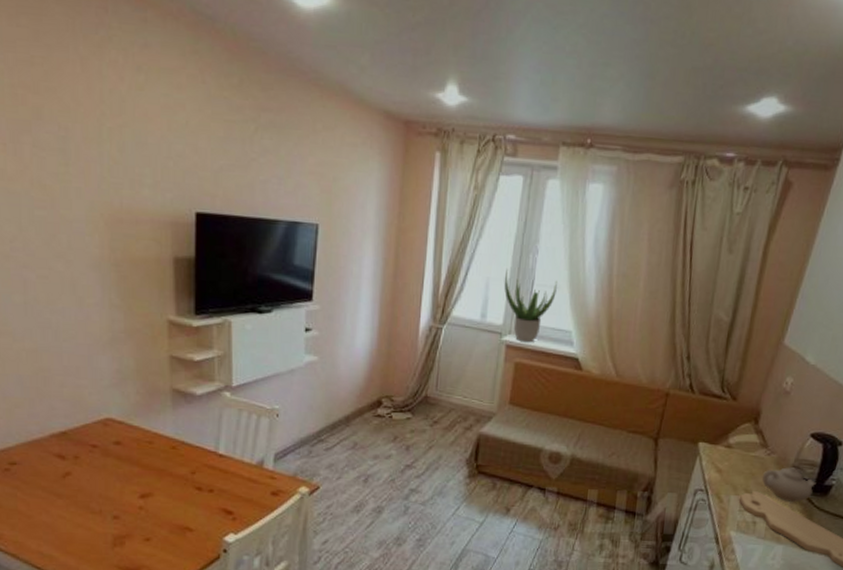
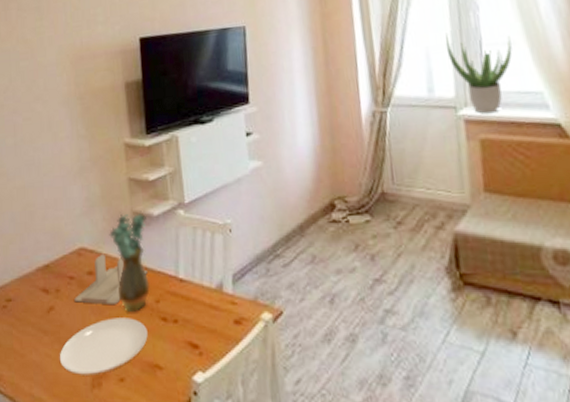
plate: none [75,485,180,535] -> present [59,318,148,375]
napkin holder: none [97,425,184,474] -> present [74,253,147,306]
vase: none [143,389,187,481] -> present [109,211,150,312]

